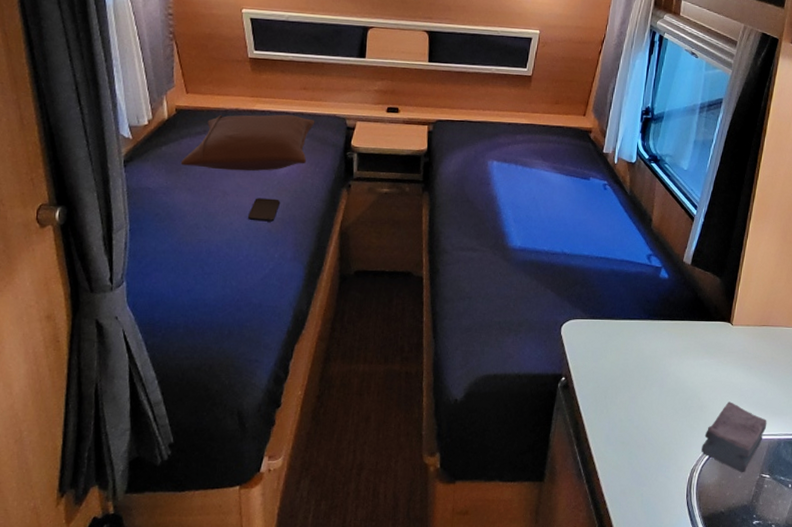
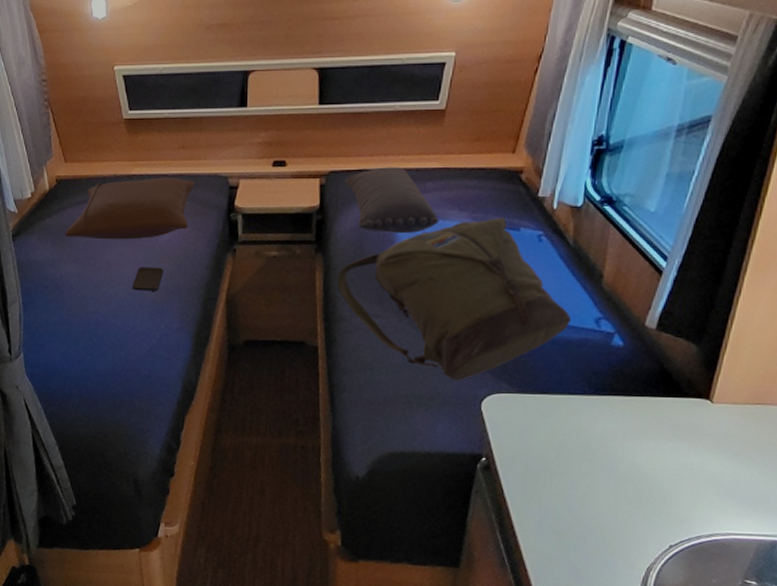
backpack: none [440,167,630,308] -> present [336,216,572,380]
pillow: none [448,119,527,178] -> present [344,167,439,233]
sponge: present [701,402,767,472] -> none [662,493,757,576]

